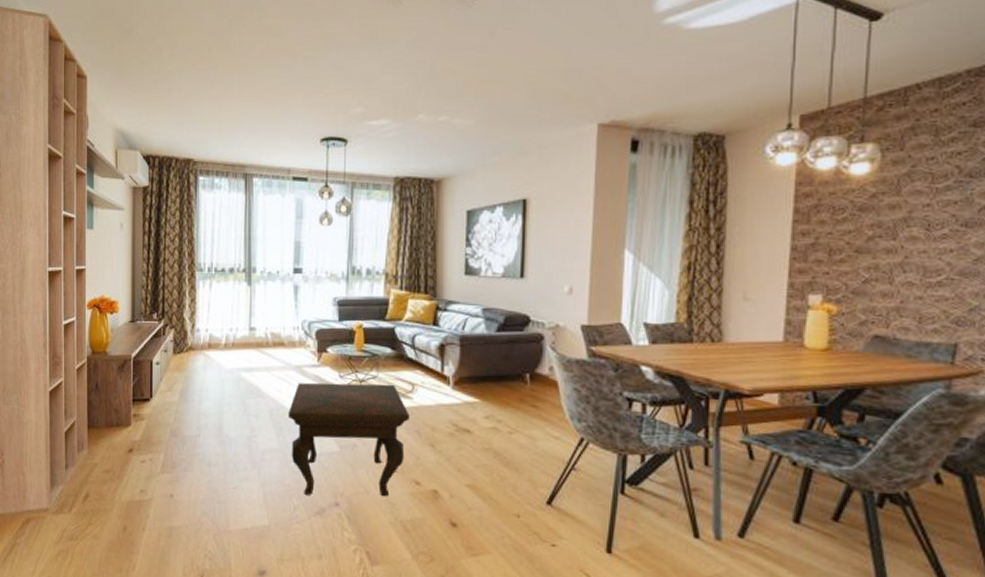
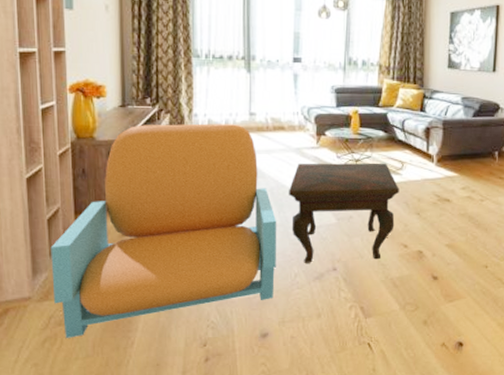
armchair: none [66,339,276,554] -> present [50,123,277,338]

